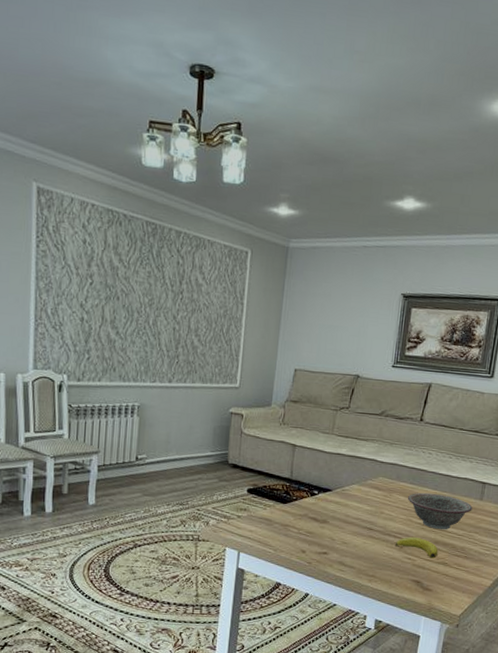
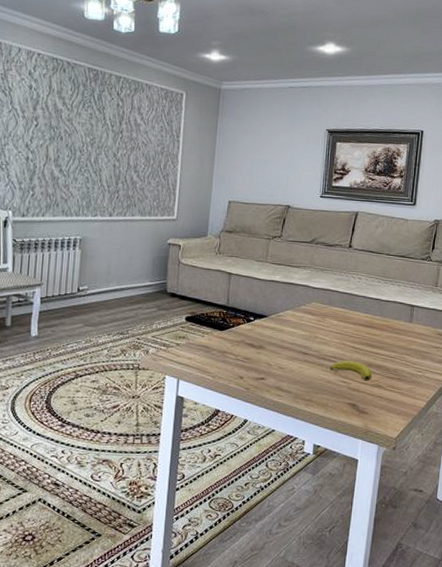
decorative bowl: present [407,492,473,530] -> none [340,316,403,353]

